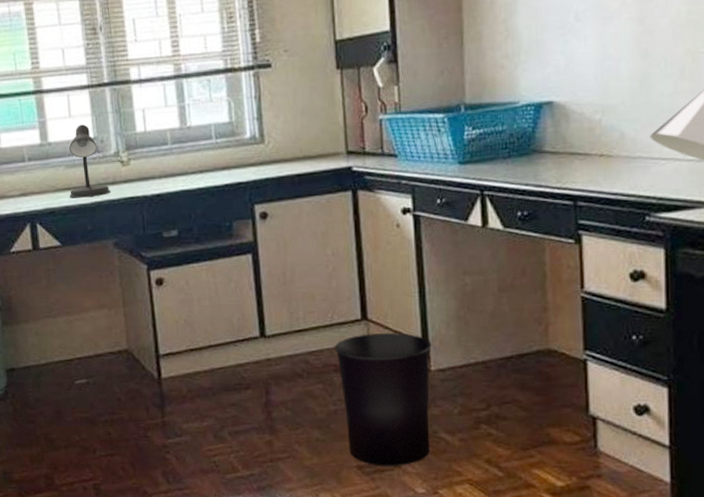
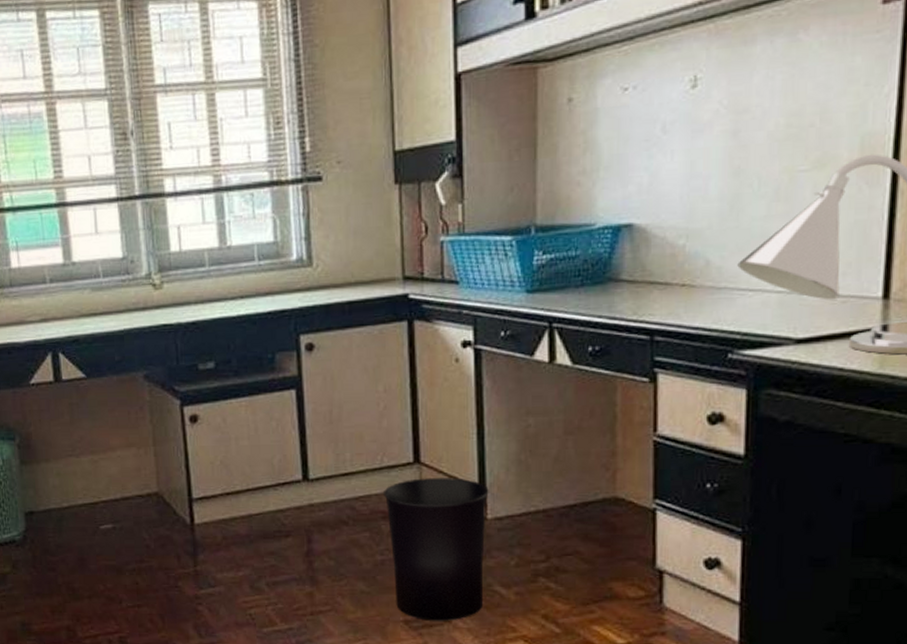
desk lamp: present [69,124,111,198] -> none [95,242,142,325]

